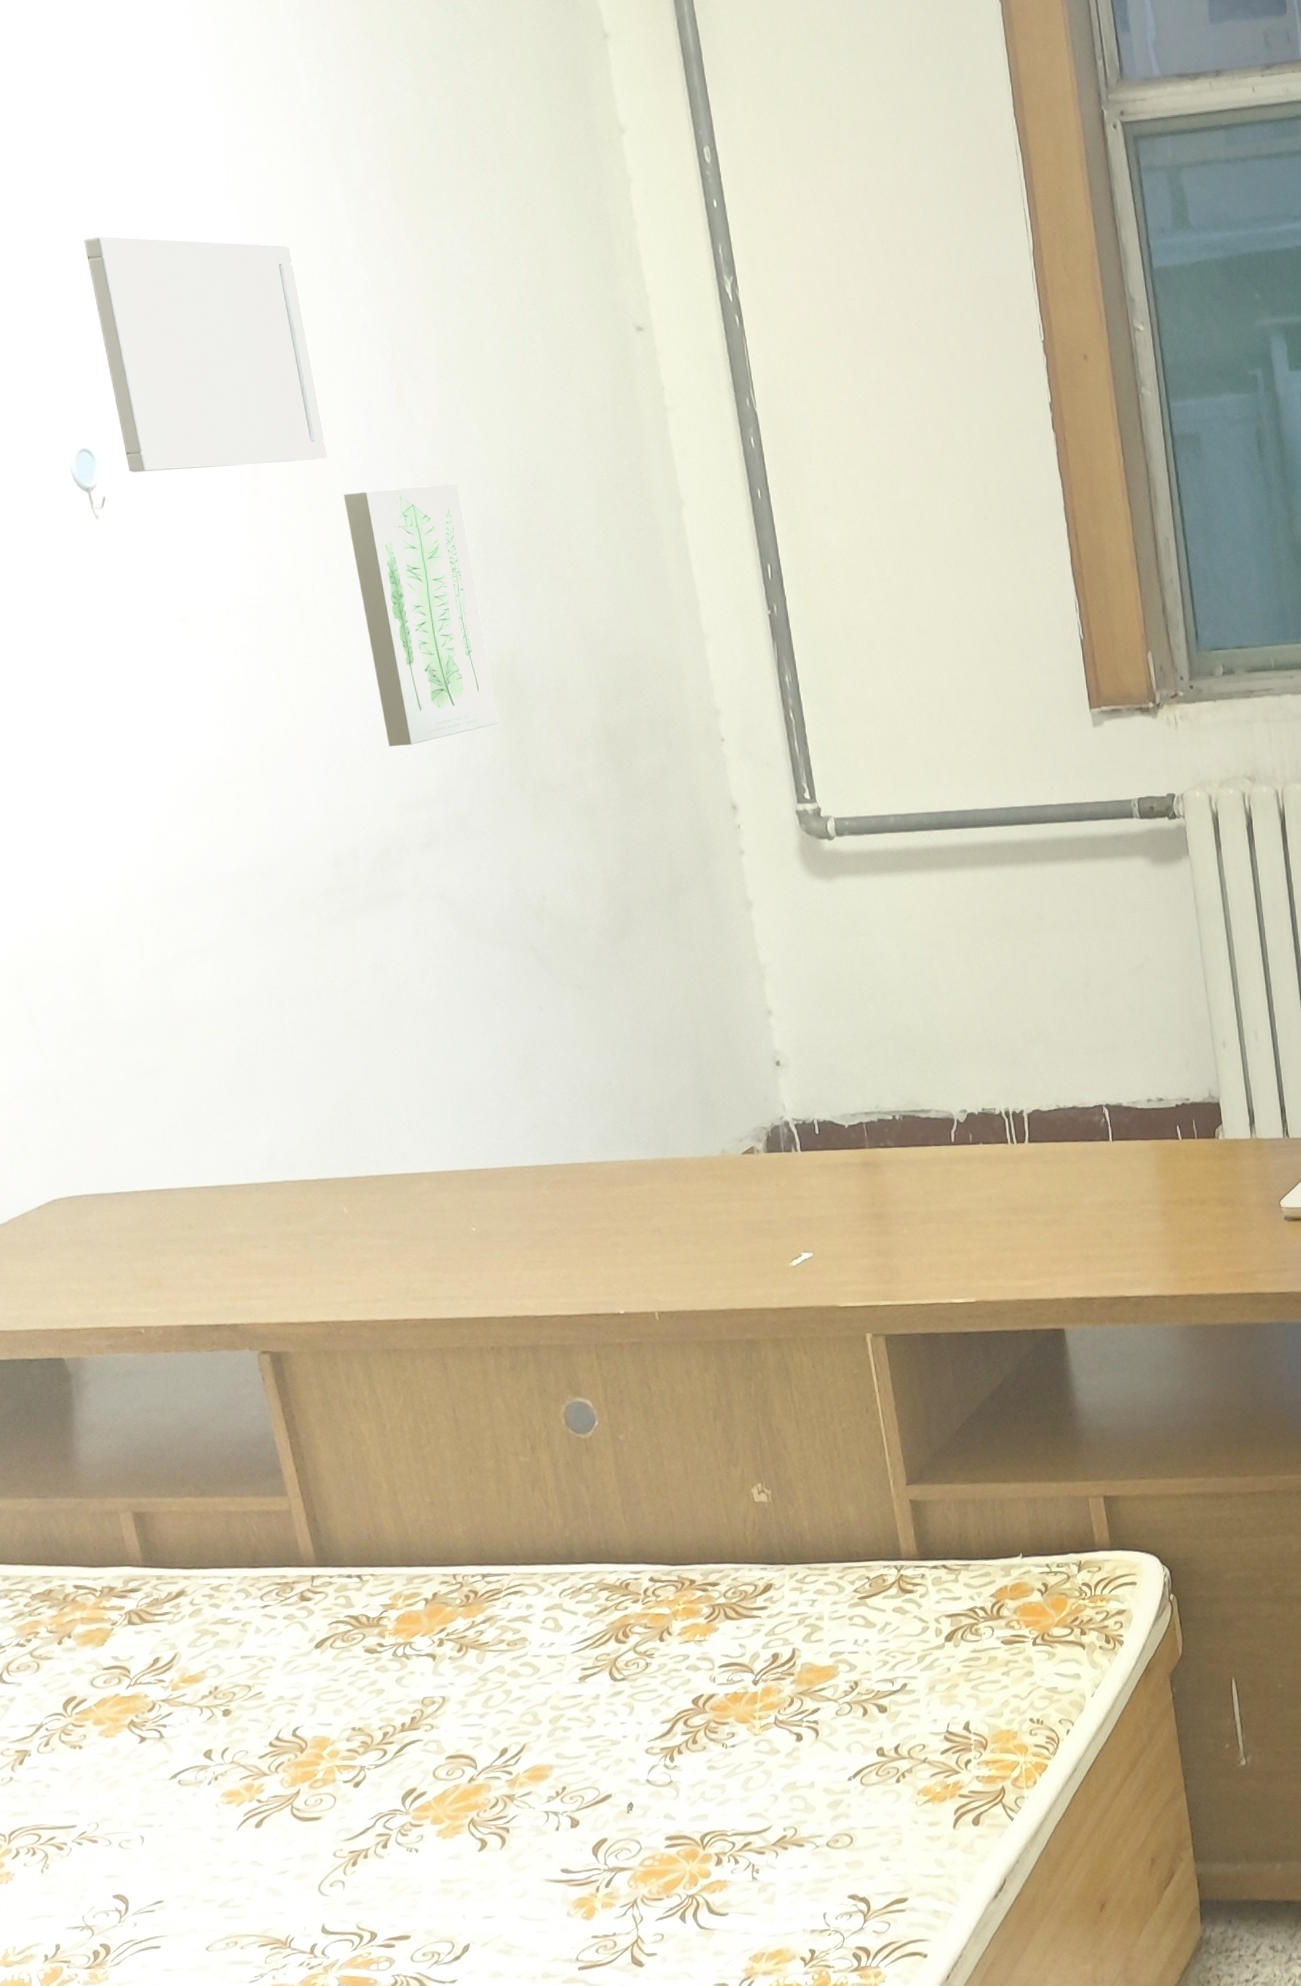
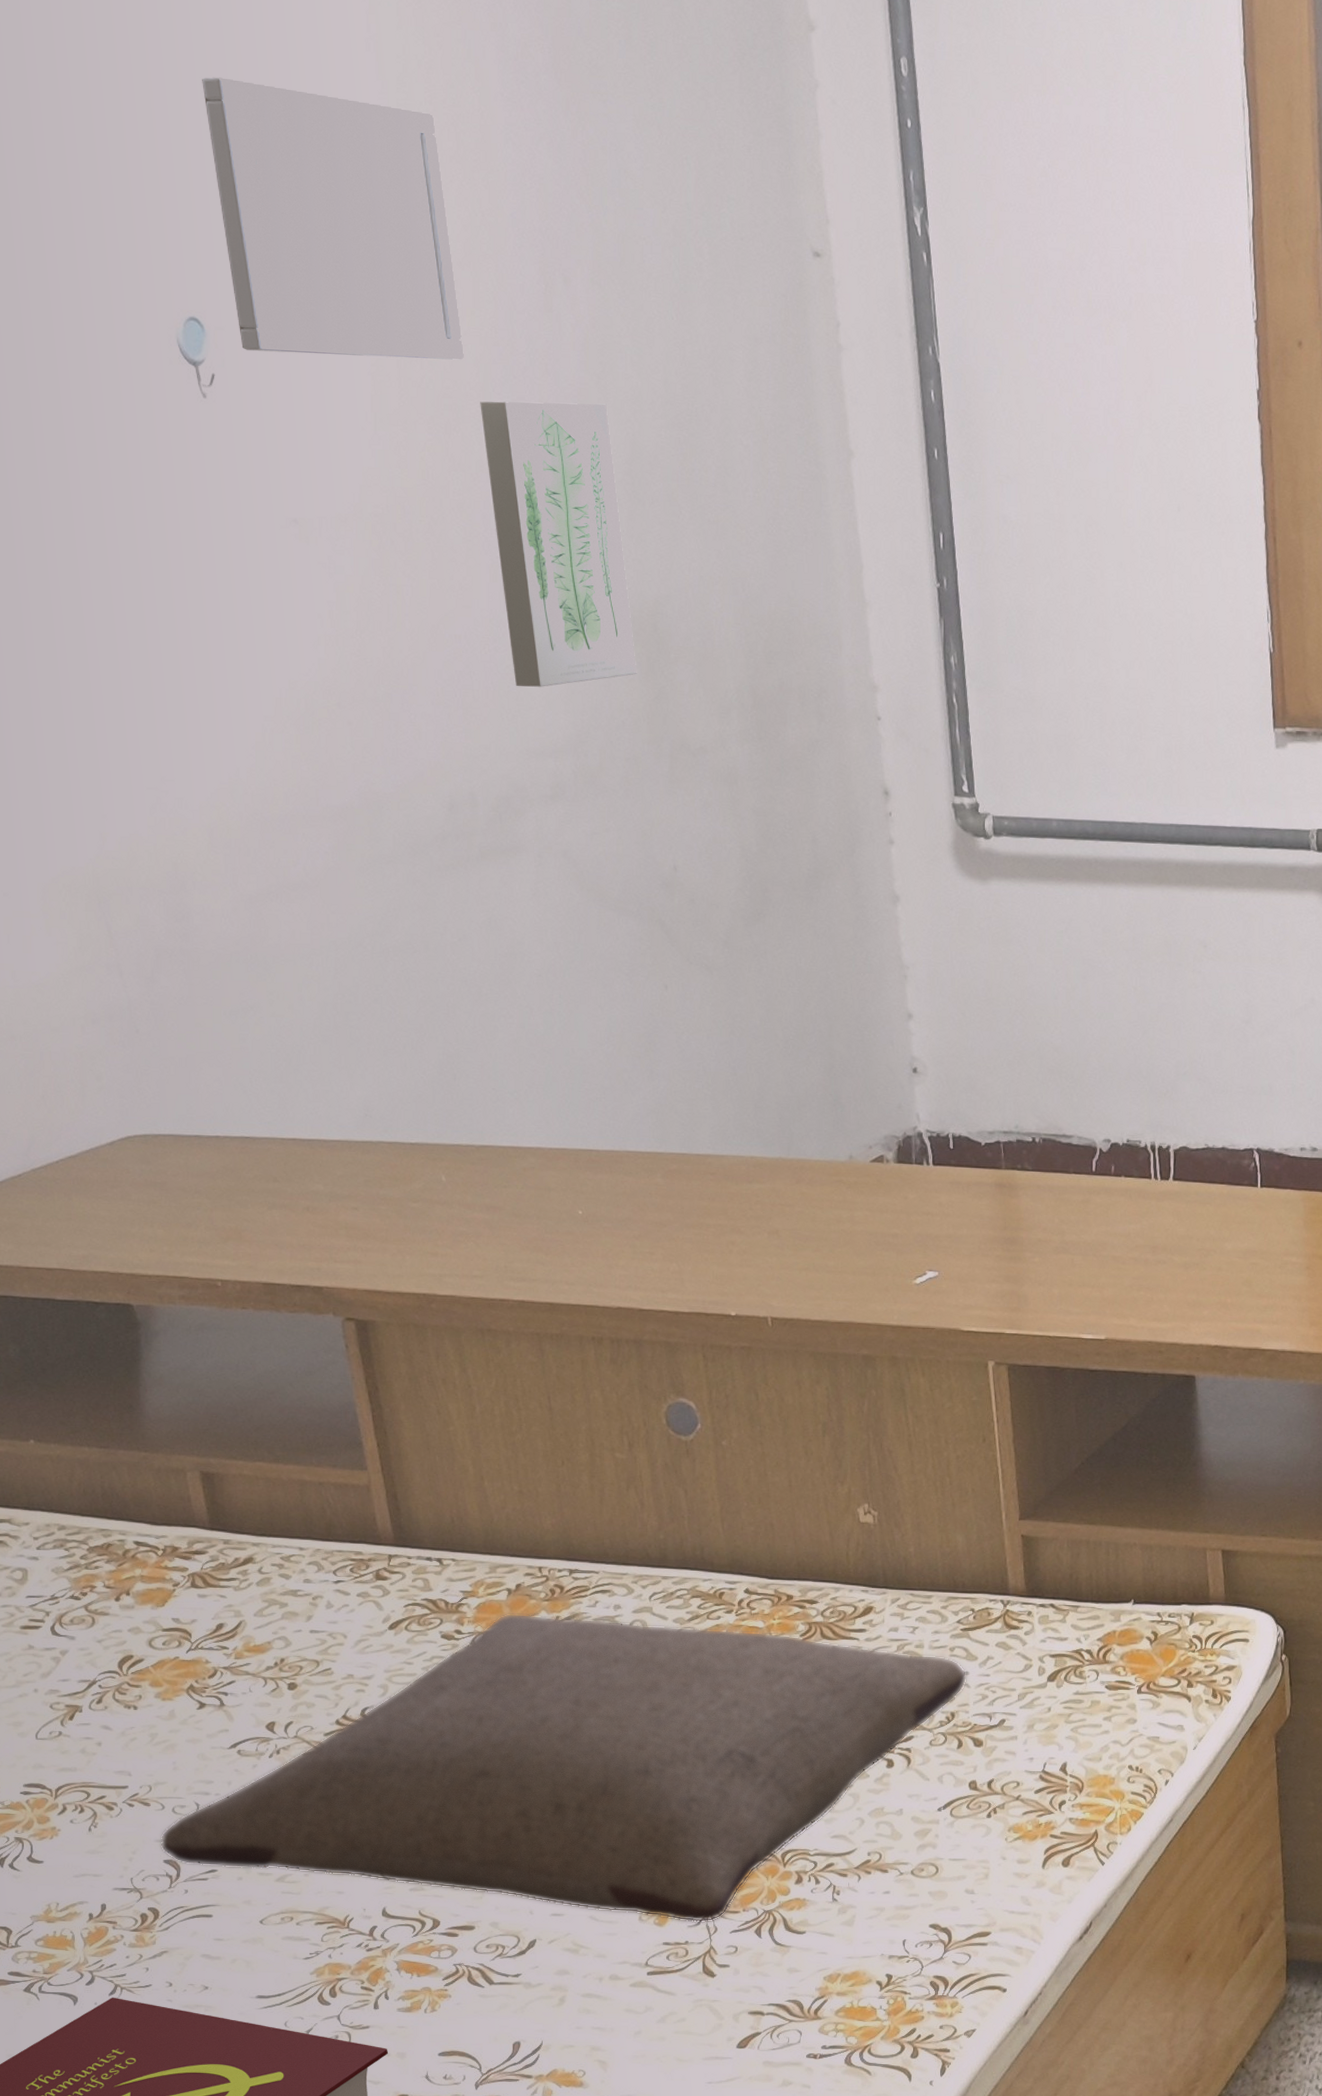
pillow: none [108,1618,868,1913] -> present [160,1613,967,1923]

